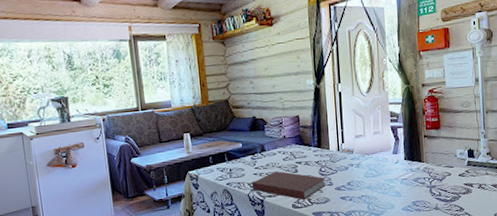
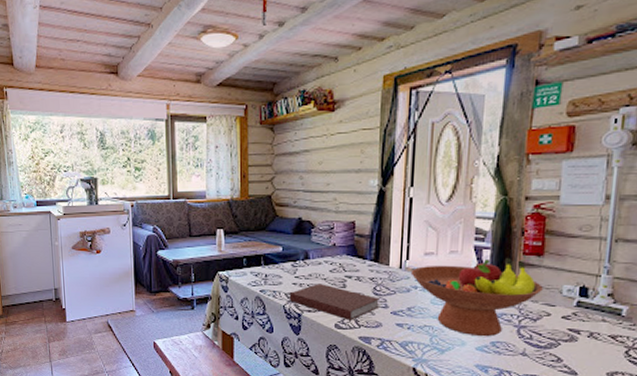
fruit bowl: none [346,133,443,199] -> present [410,258,543,337]

